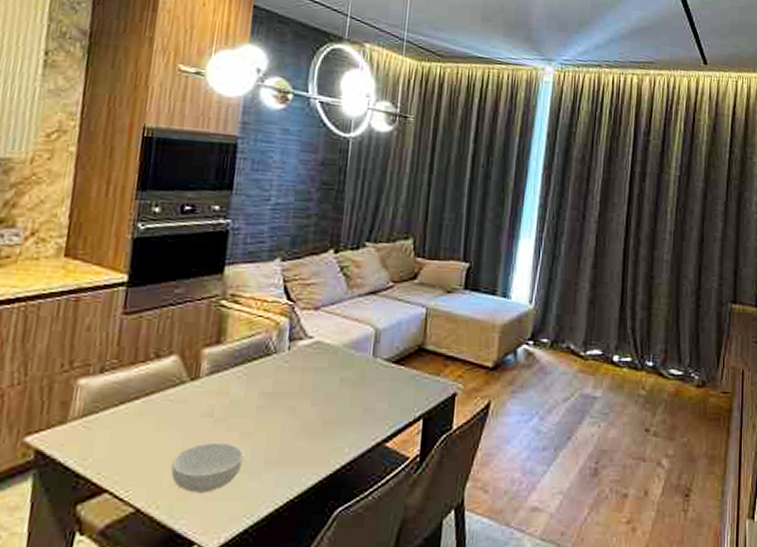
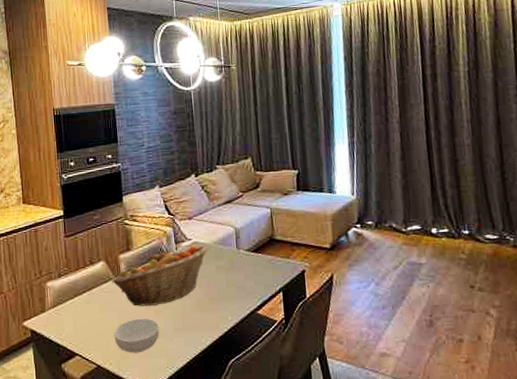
fruit basket: none [183,345,336,425] -> present [111,245,209,306]

